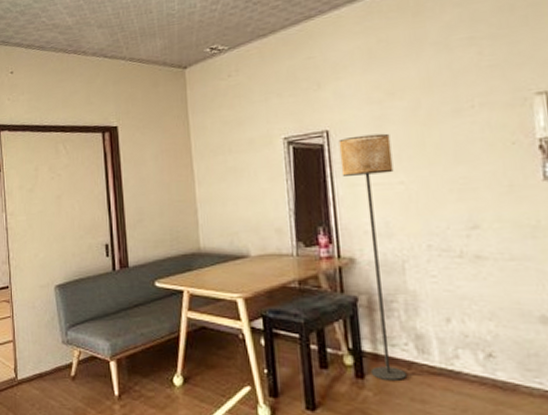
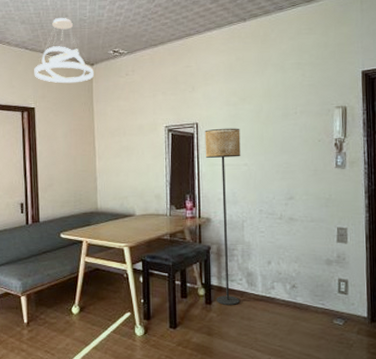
pendant light: none [115,15,187,95] -> present [34,18,94,84]

